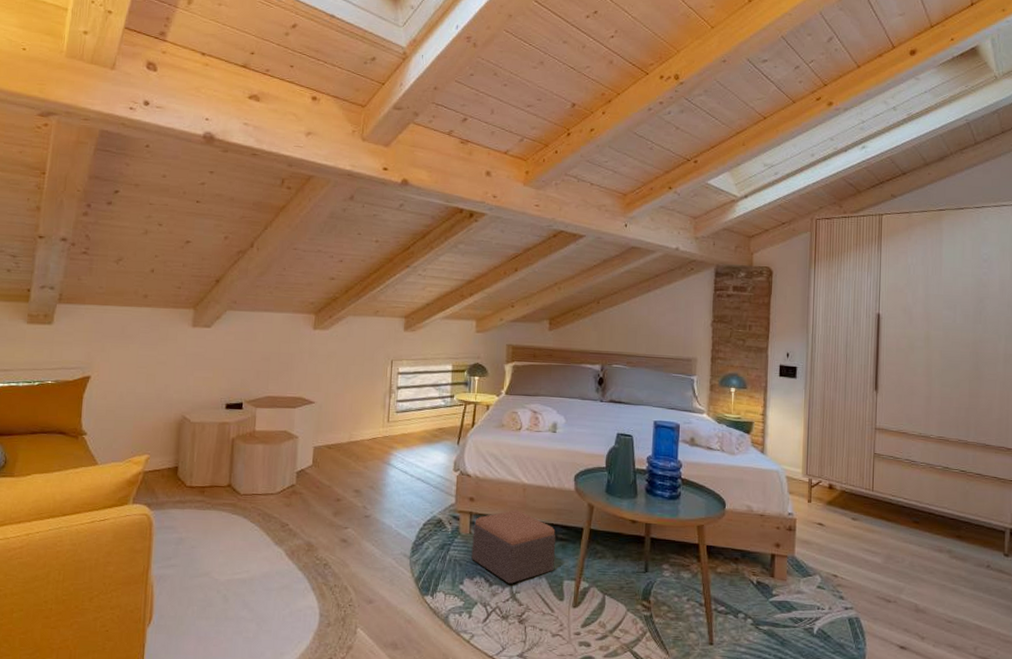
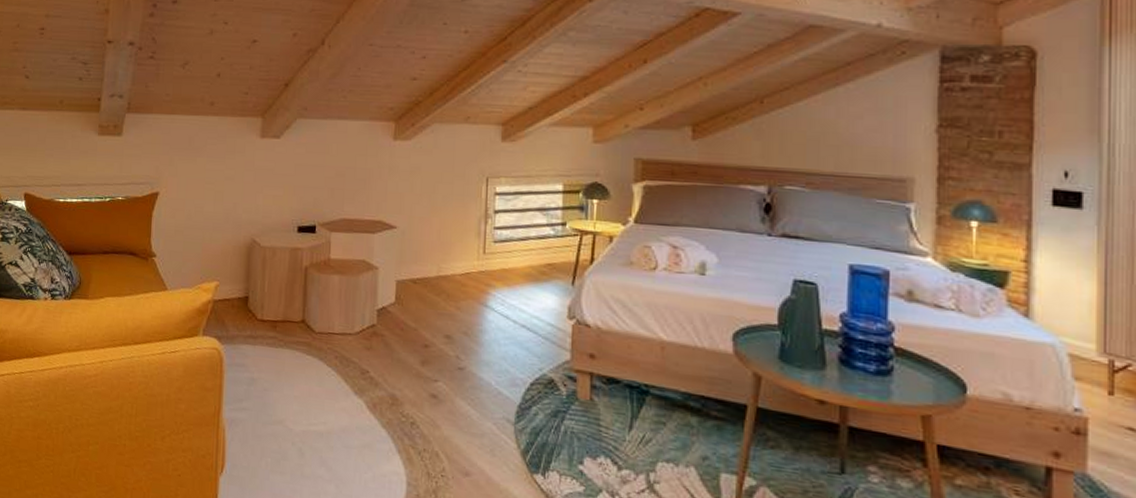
footstool: present [471,509,556,585] -> none [593,373,709,471]

